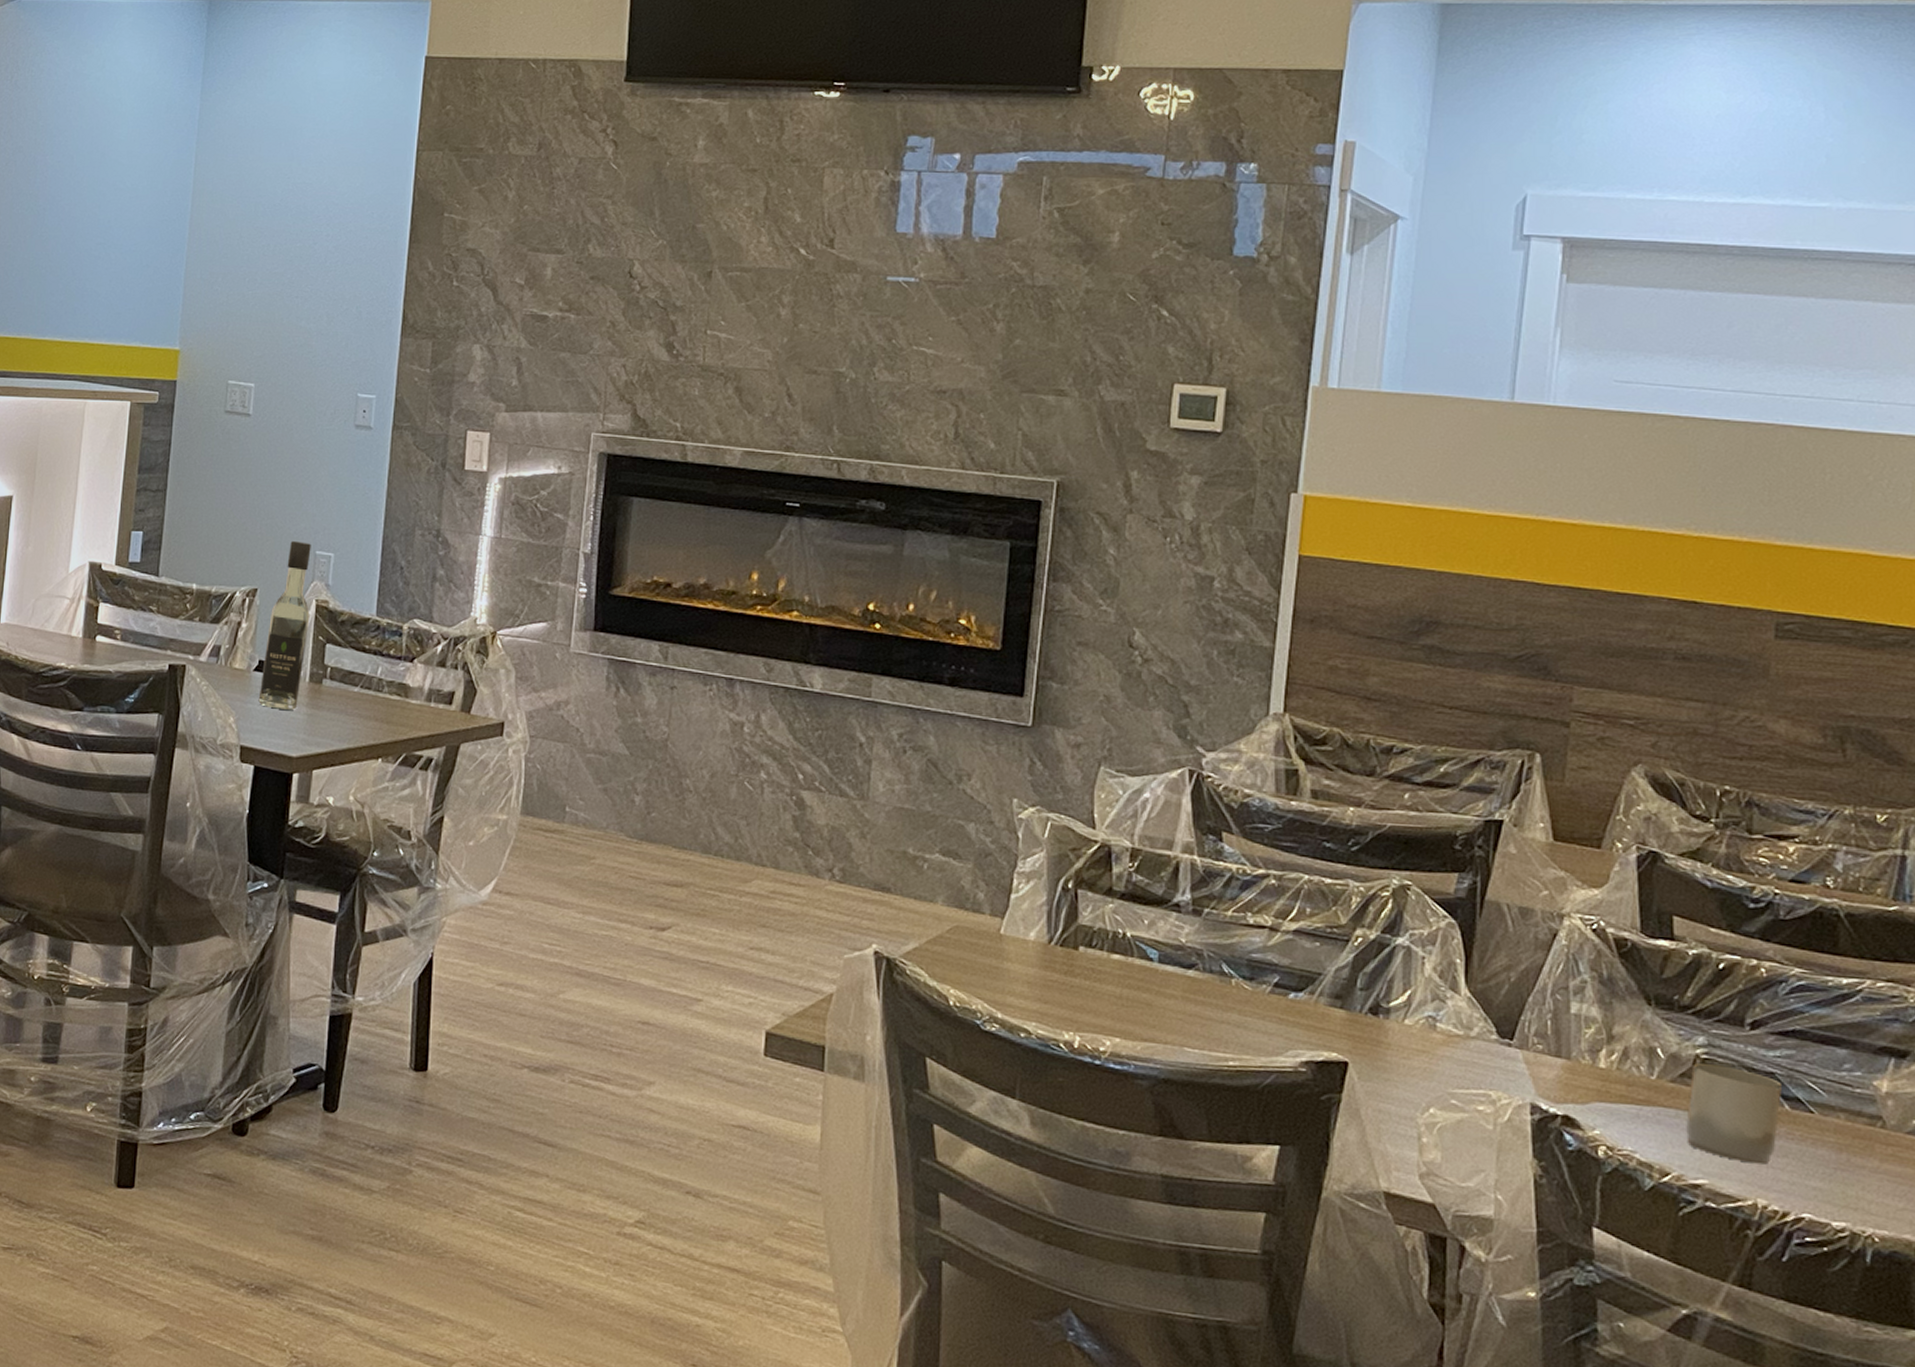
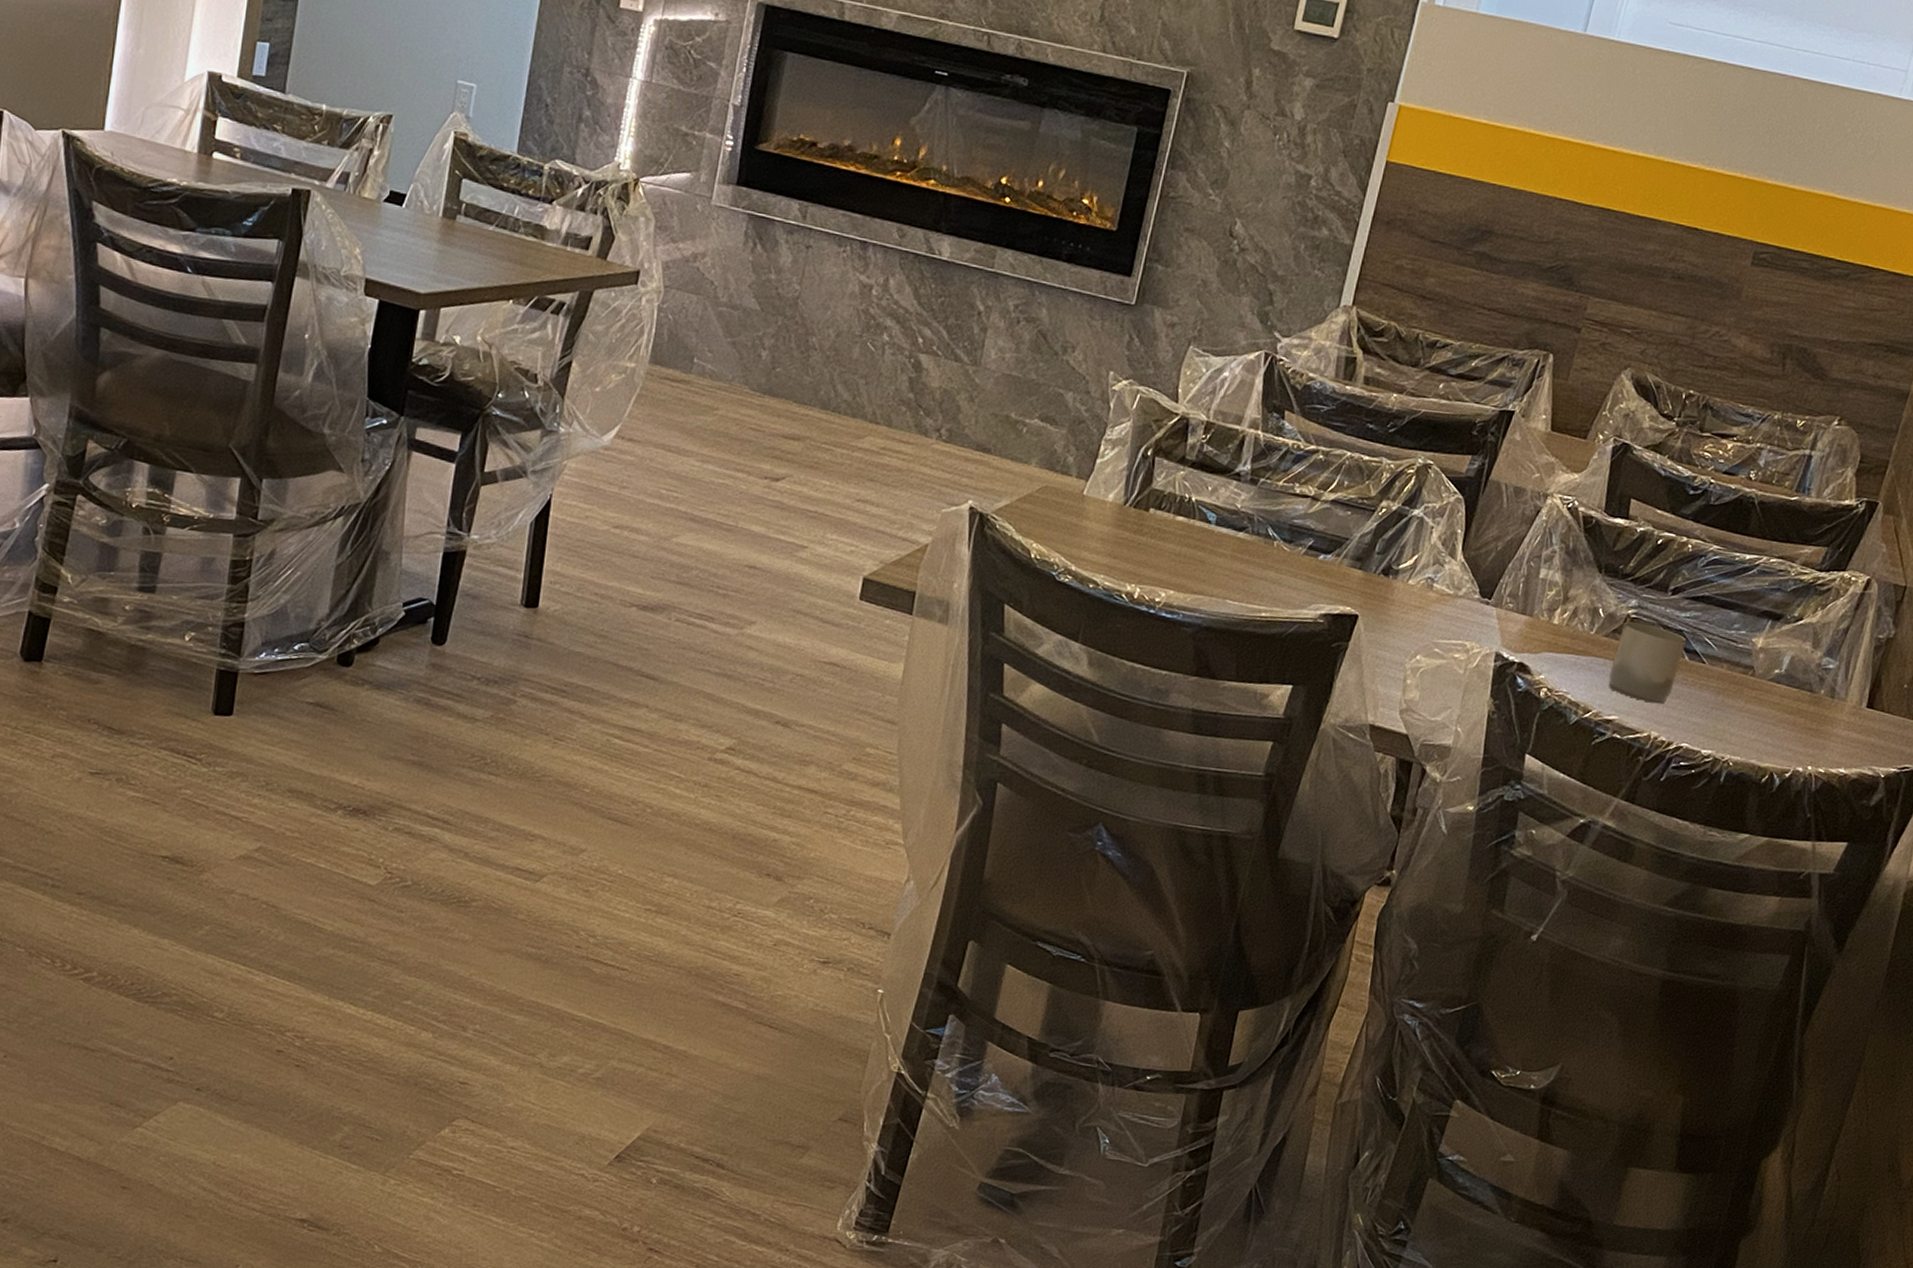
bottle: present [258,541,311,710] -> none [387,67,453,245]

